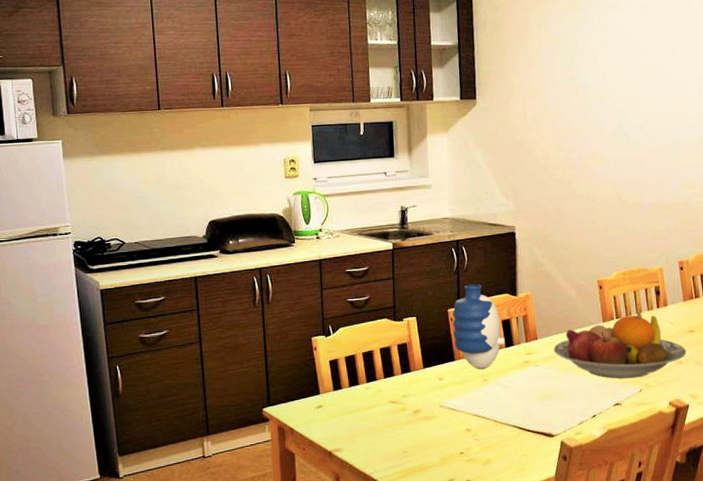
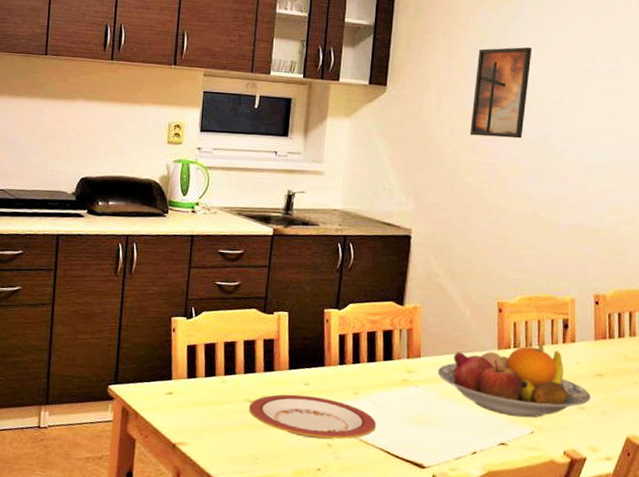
plate: none [392,388,507,427] -> present [248,394,377,440]
vase: present [452,283,505,369] -> none [326,285,384,380]
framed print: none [553,48,601,135] -> present [470,47,532,139]

